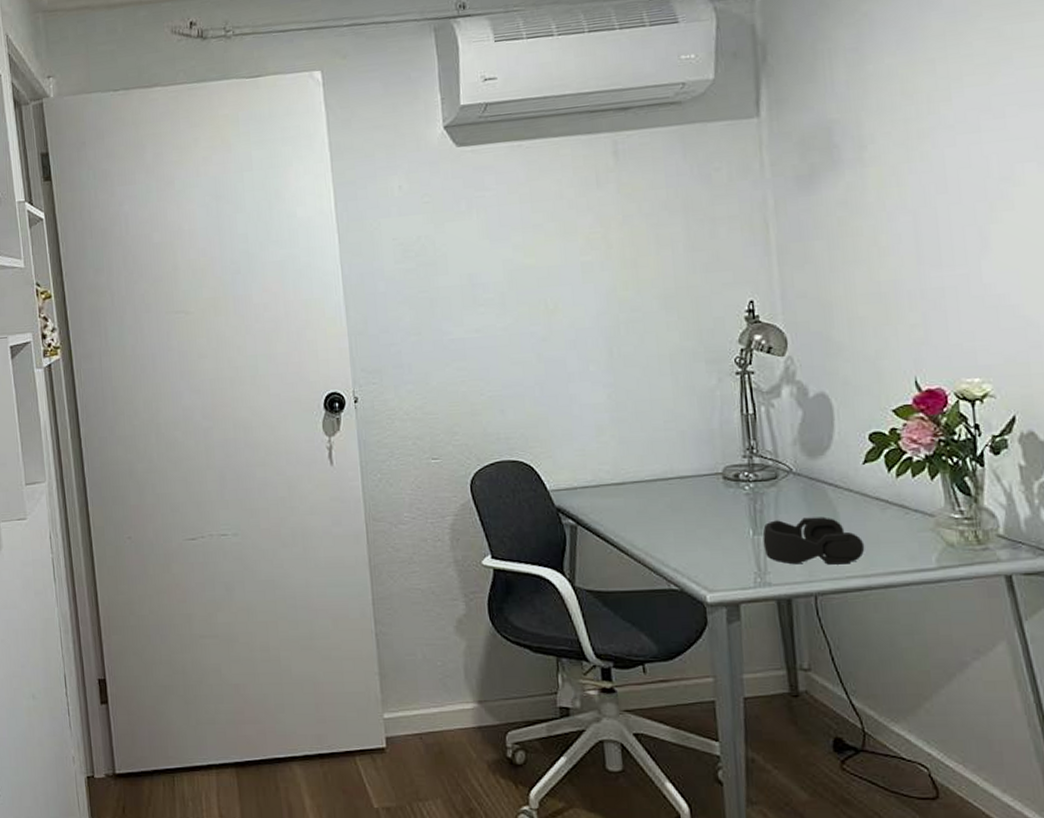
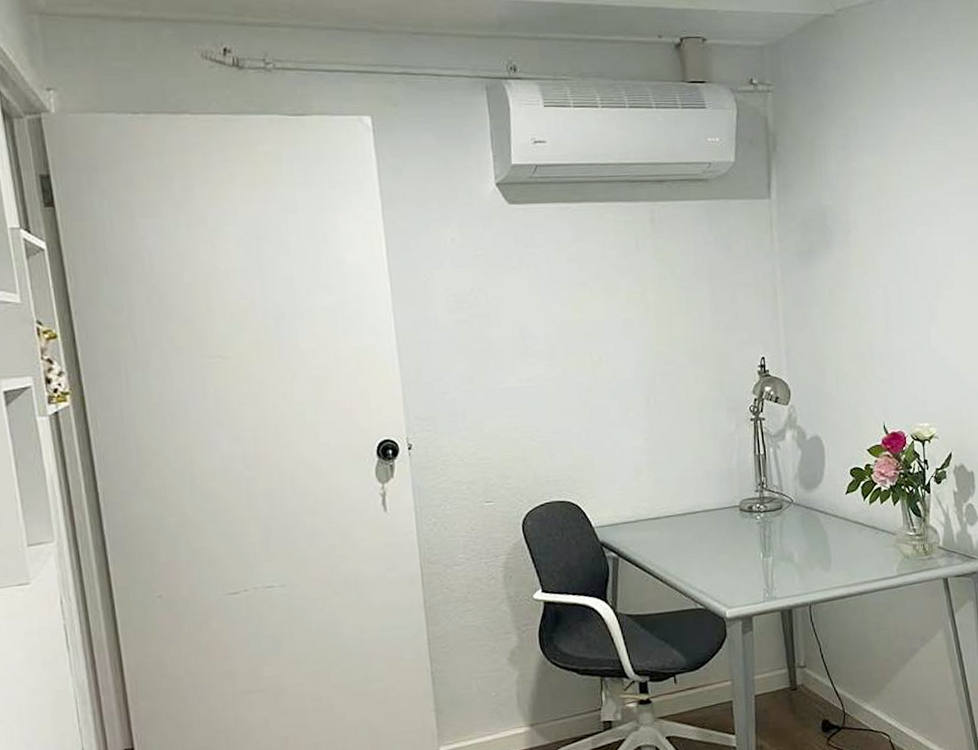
headphones: present [762,516,865,565] -> none [770,539,847,580]

